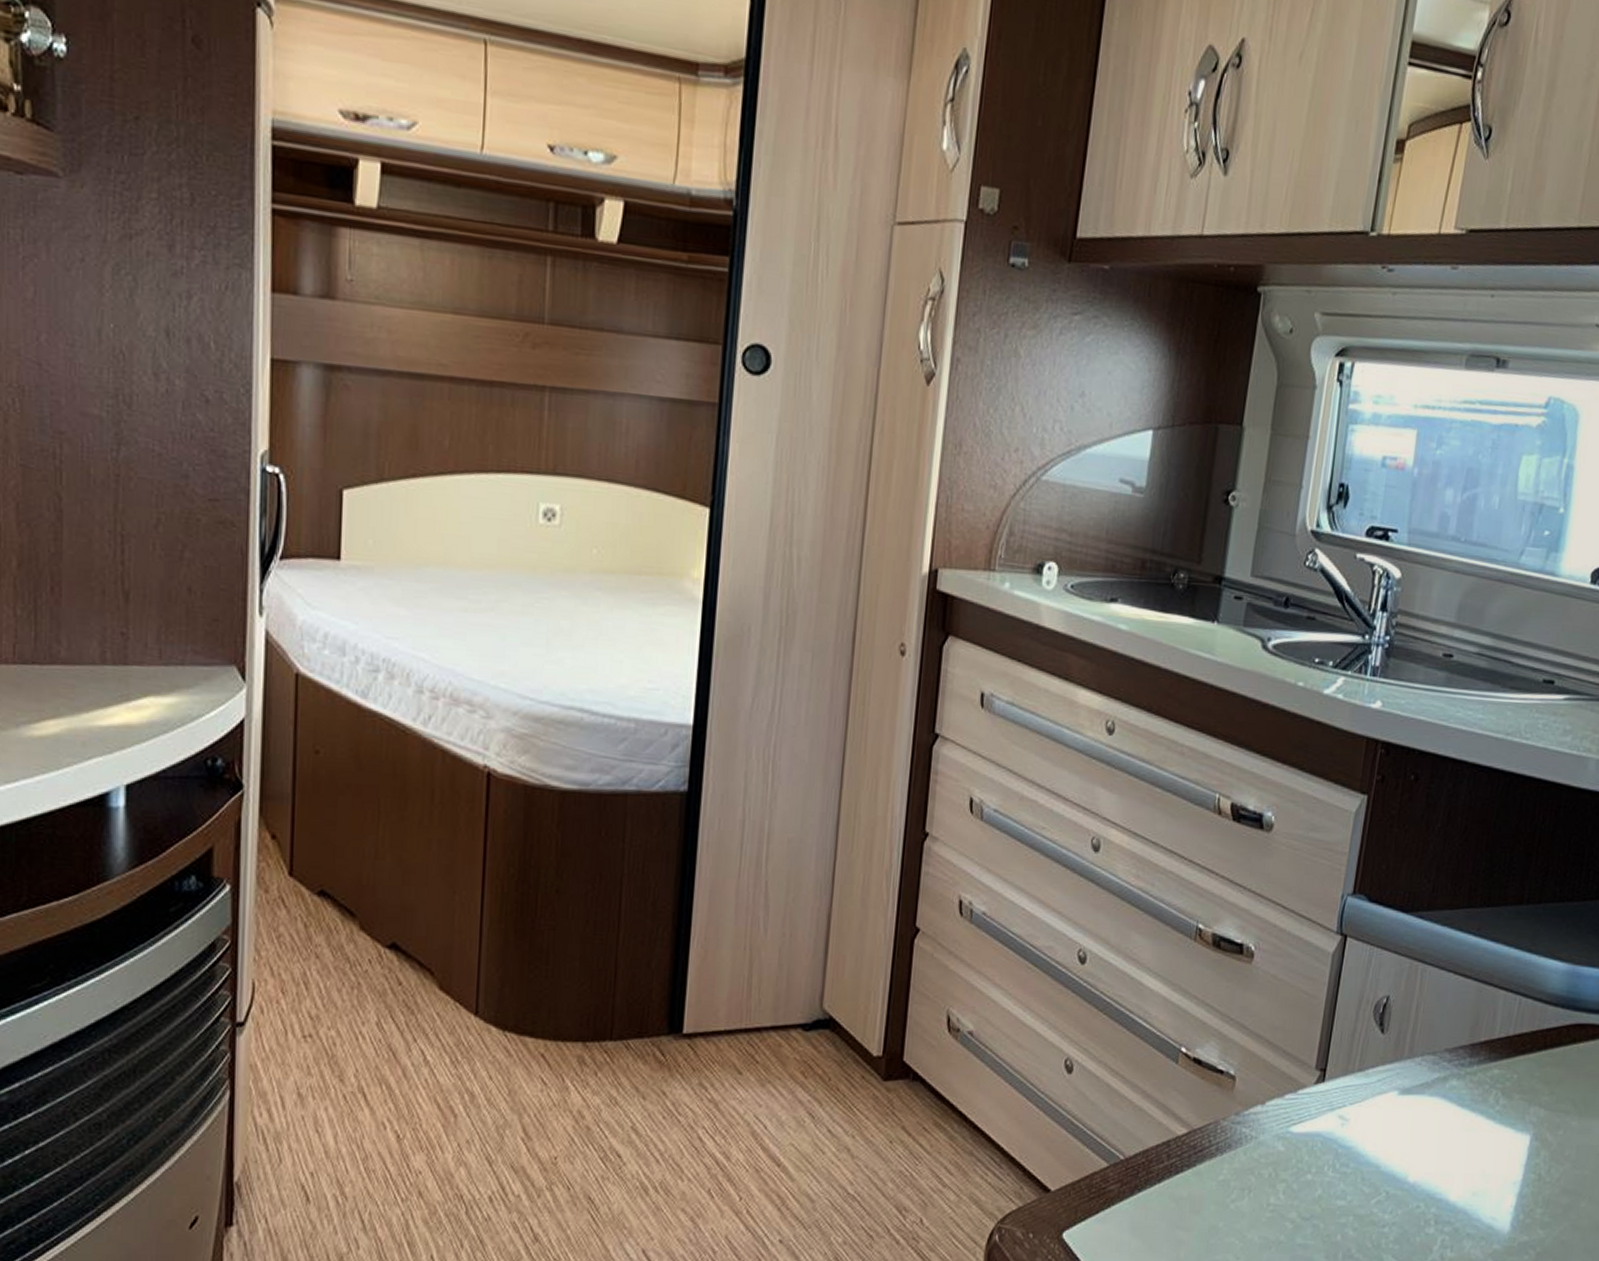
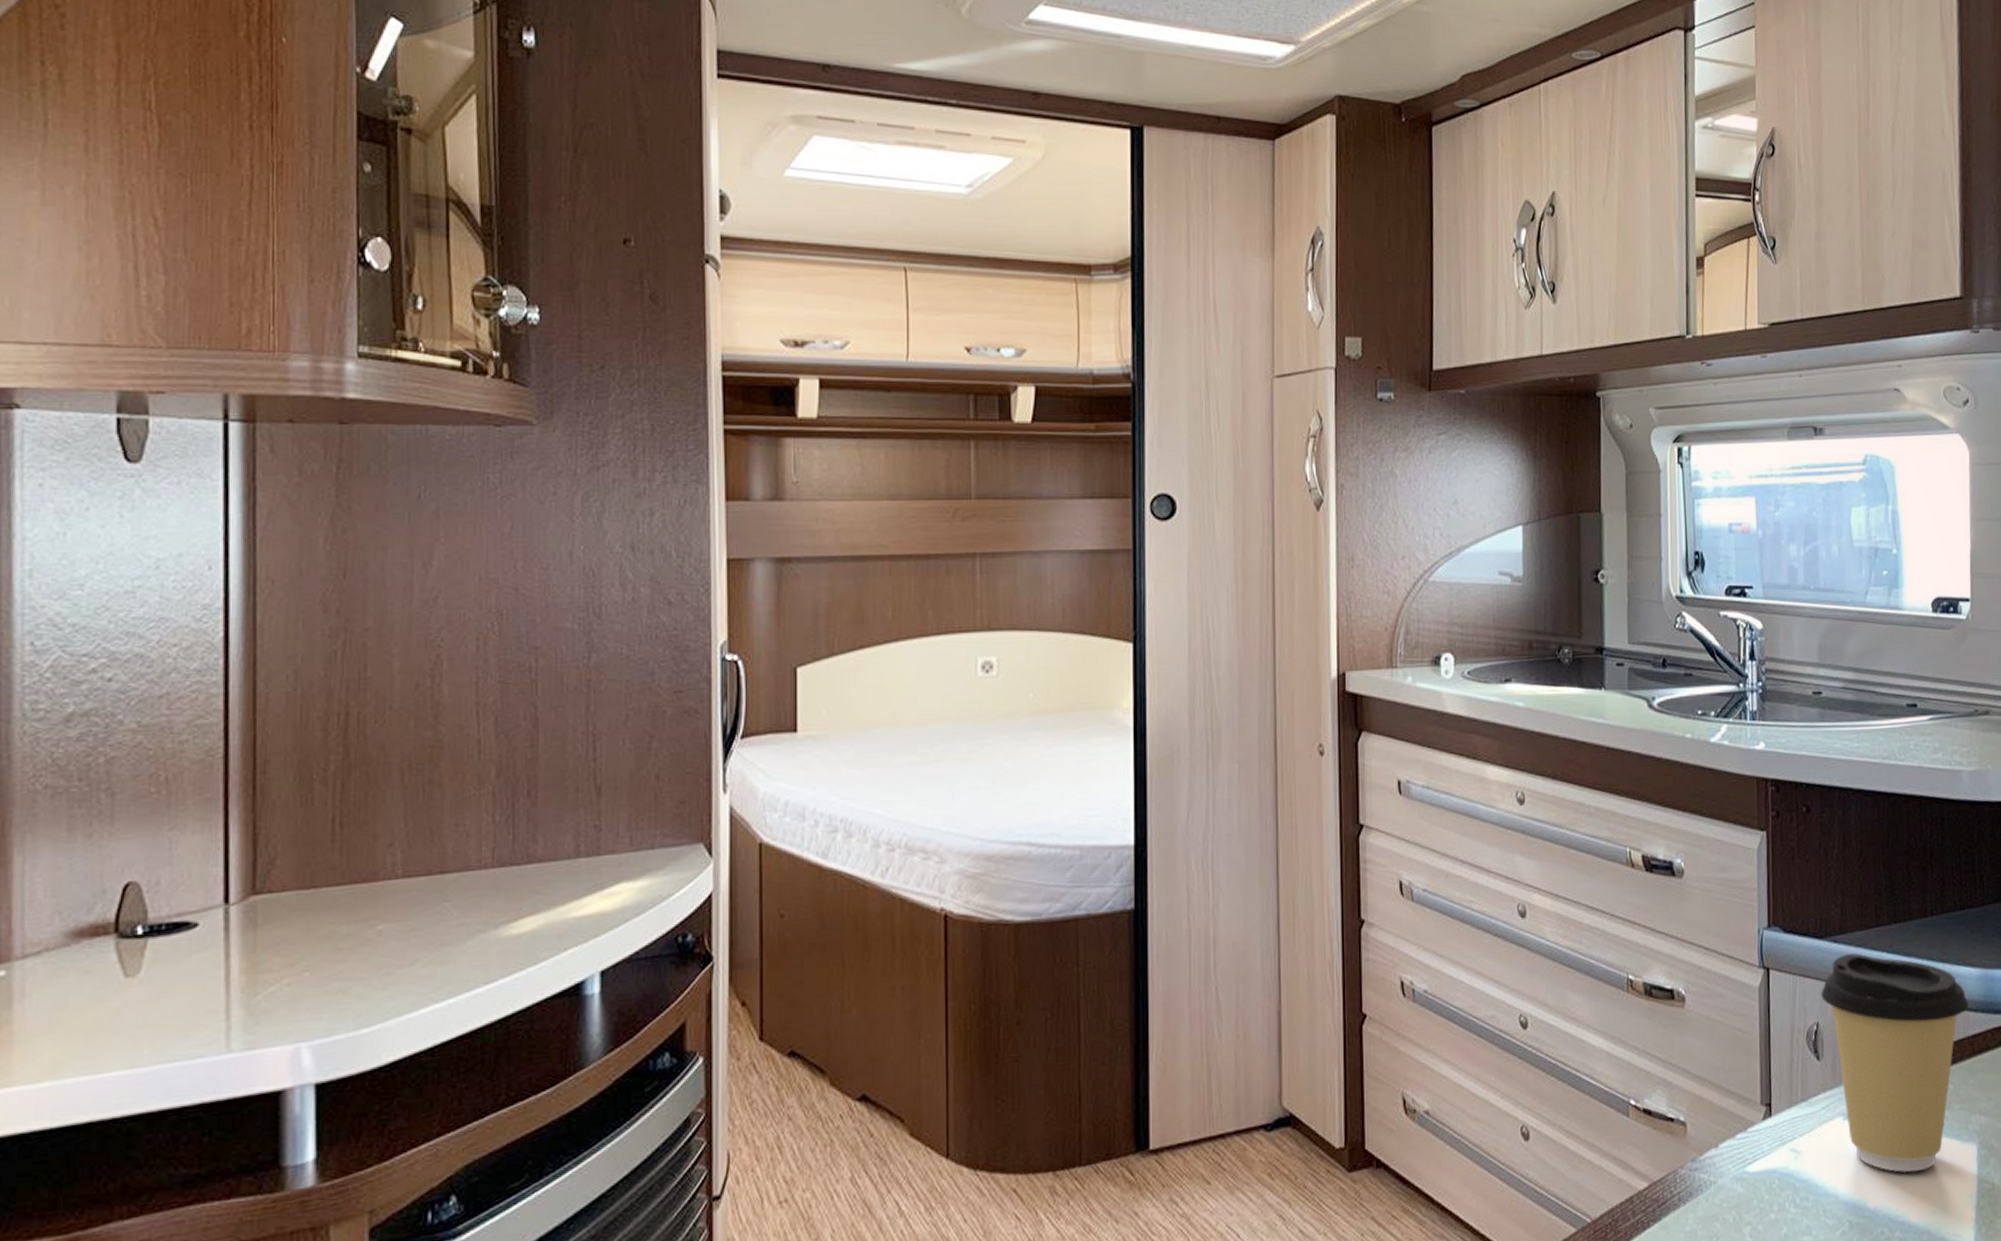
coffee cup: none [1396,931,1550,1154] -> present [1821,953,1969,1172]

